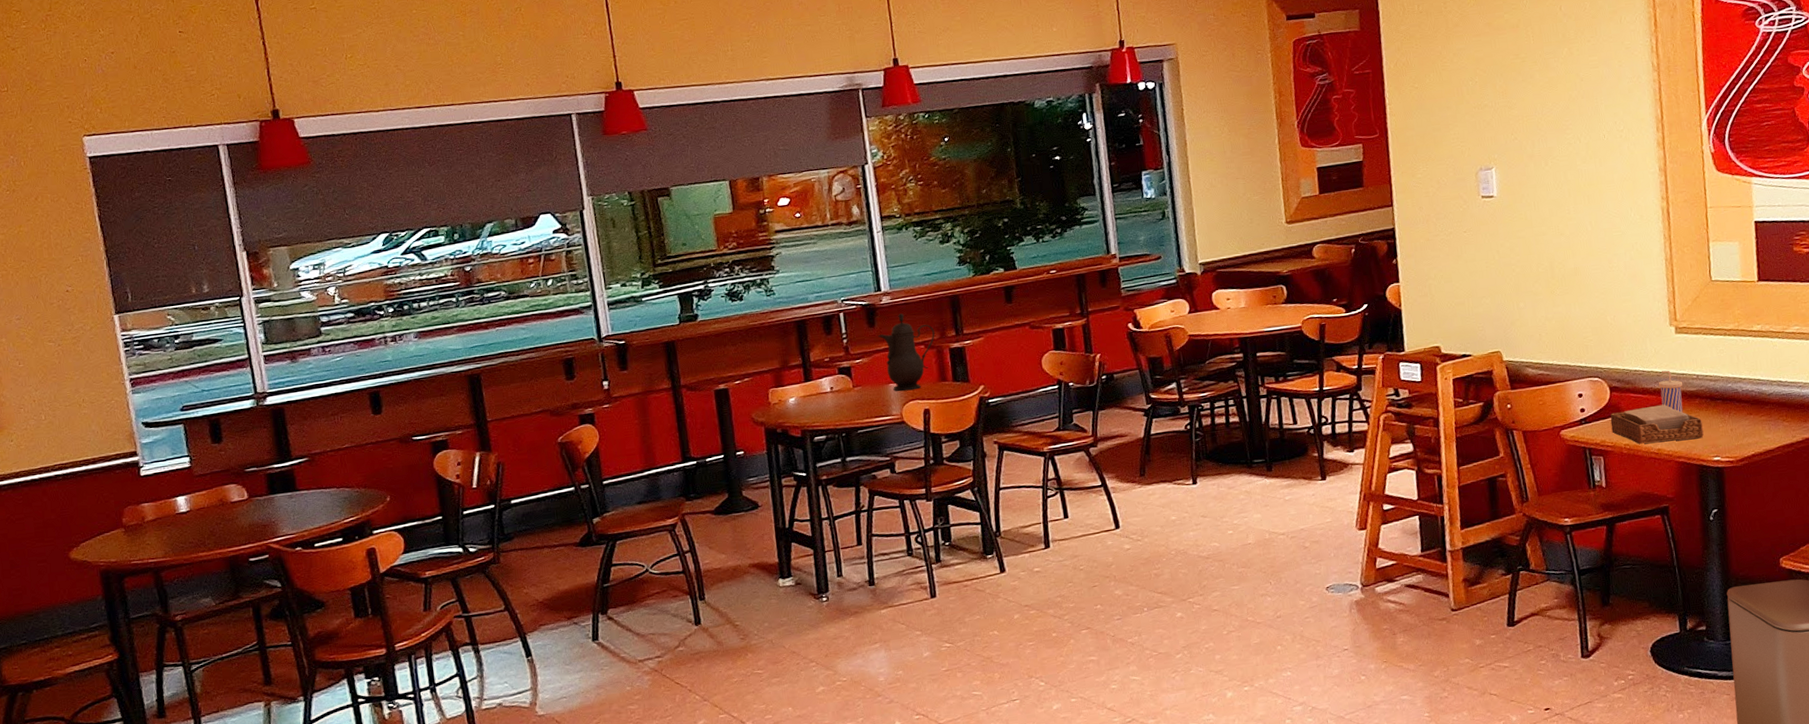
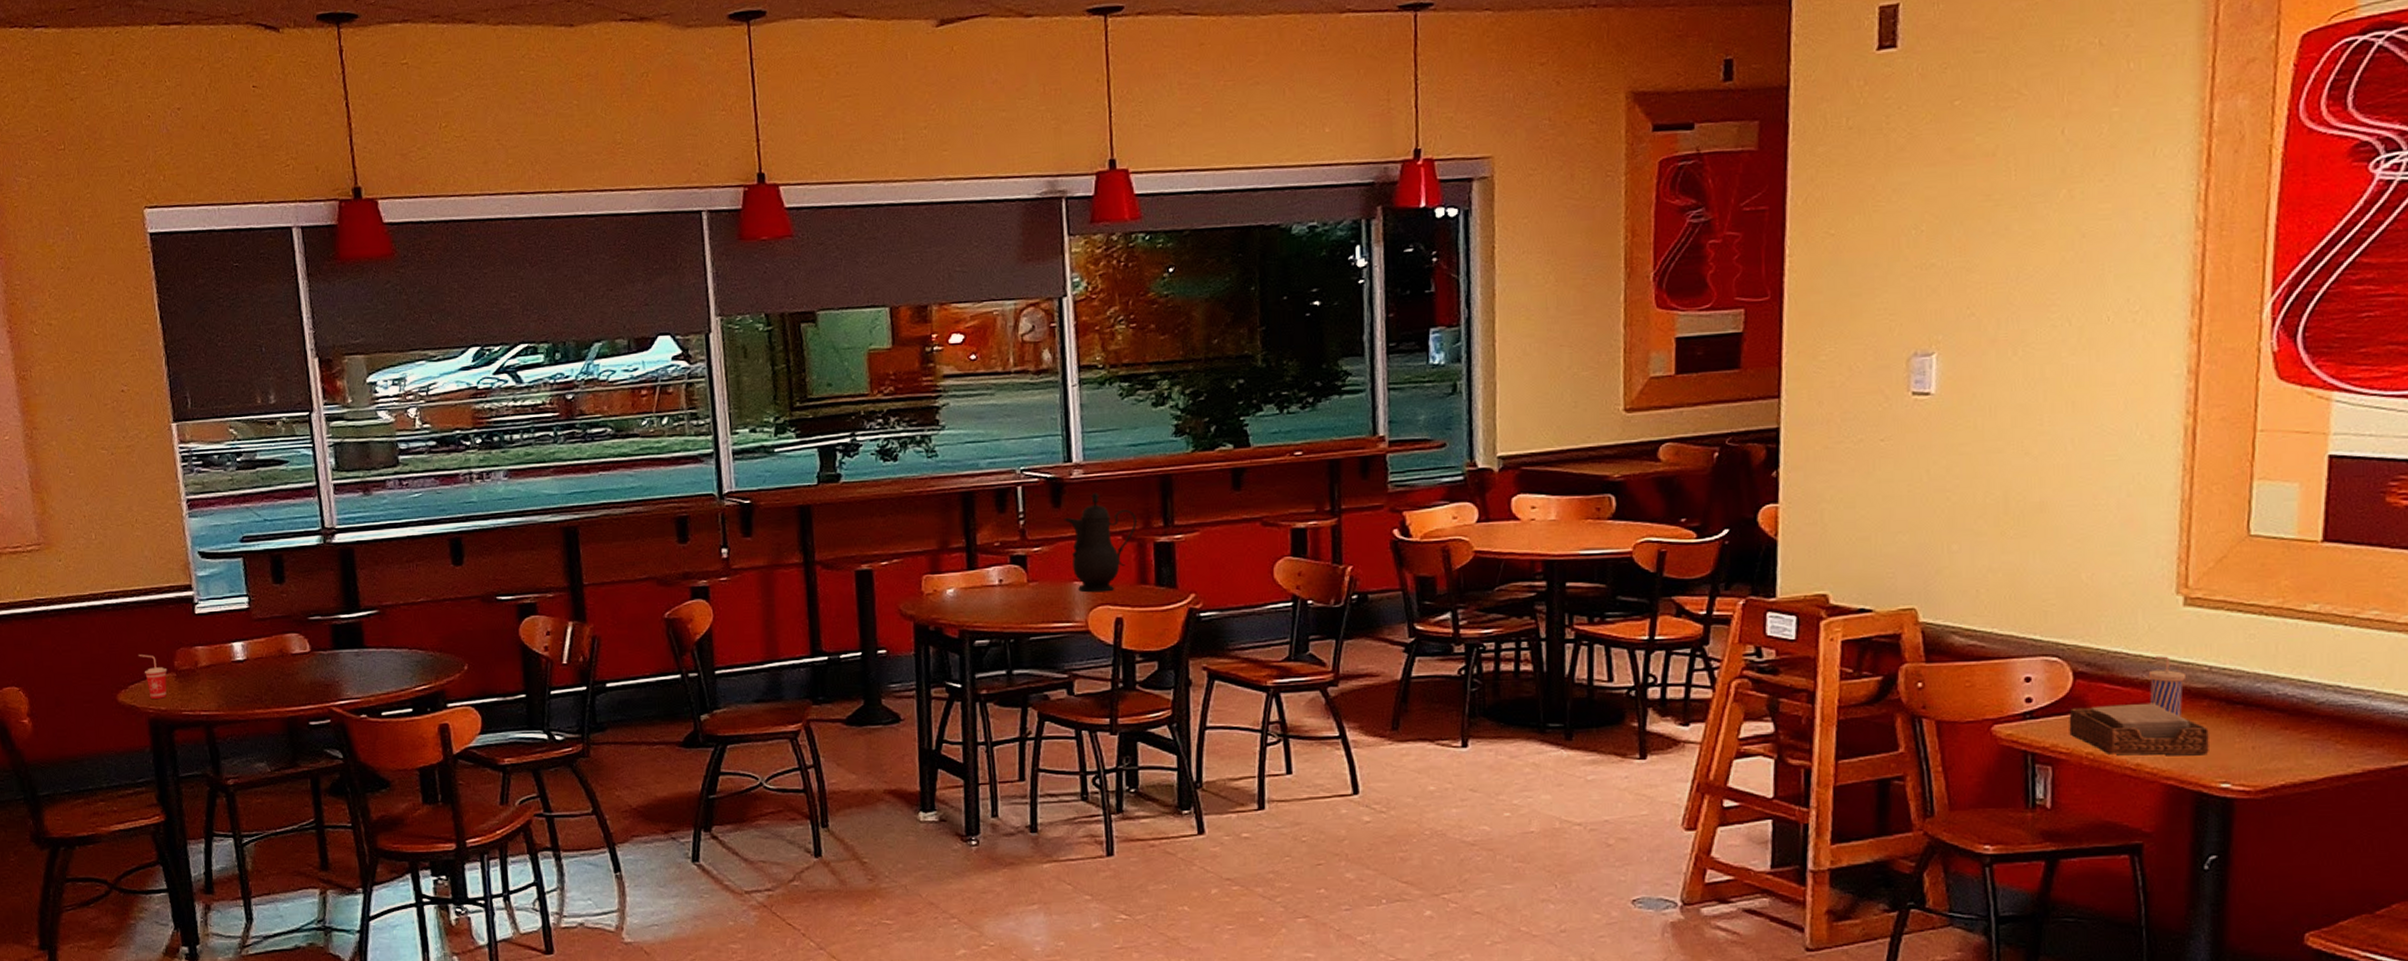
beverage cup: none [88,515,116,553] -> present [138,654,168,699]

